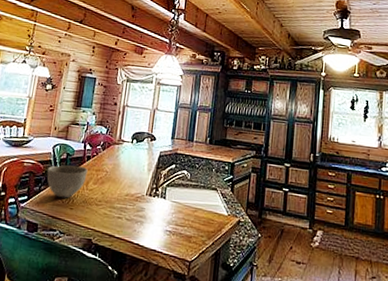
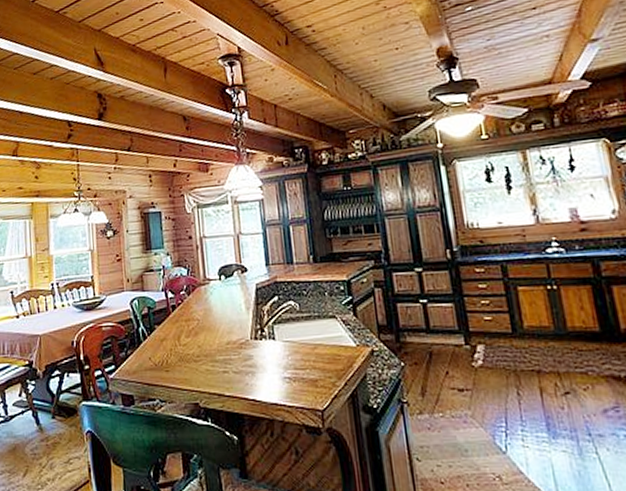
bowl: present [46,165,88,198] -> none [130,318,177,360]

